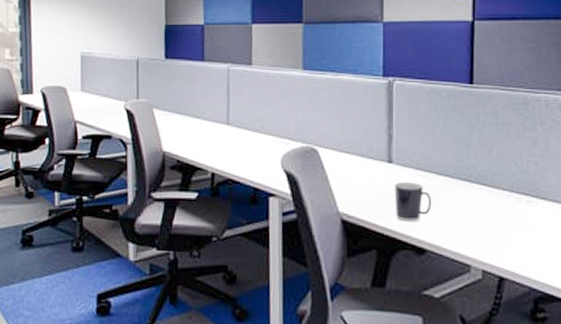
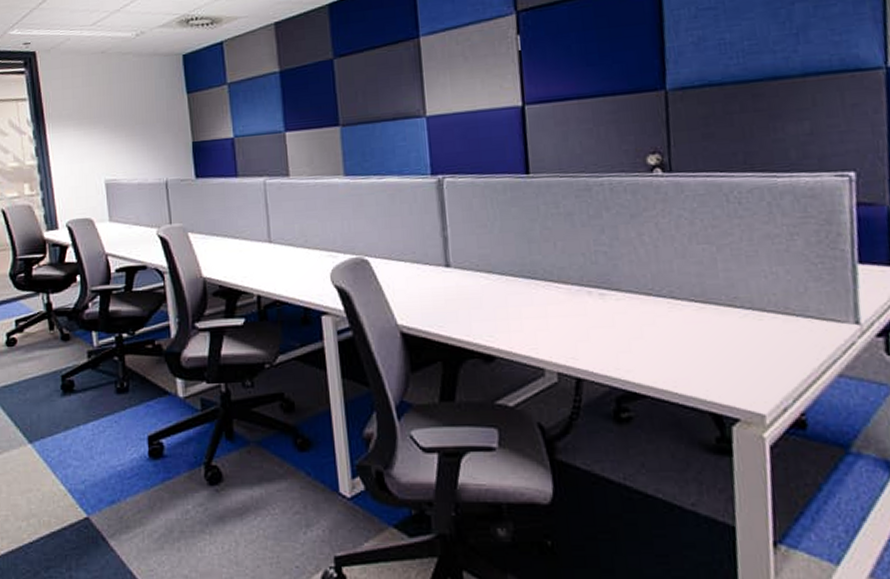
mug: present [394,182,432,222] -> none [454,286,497,329]

